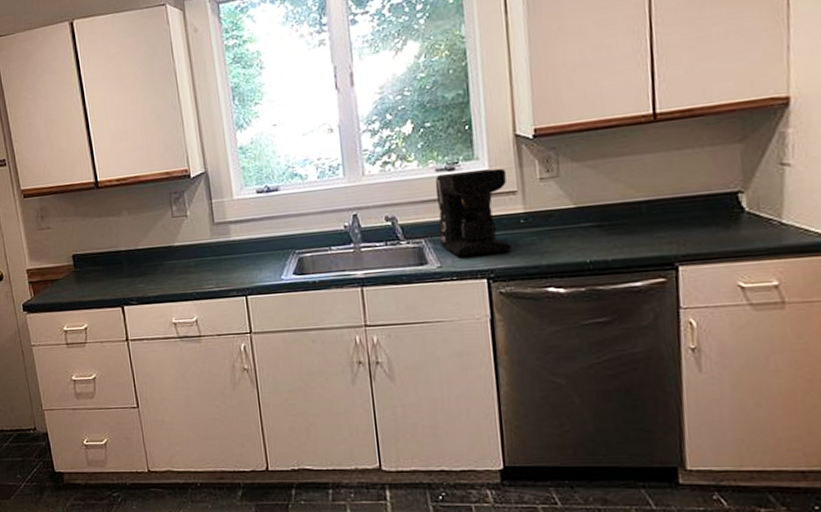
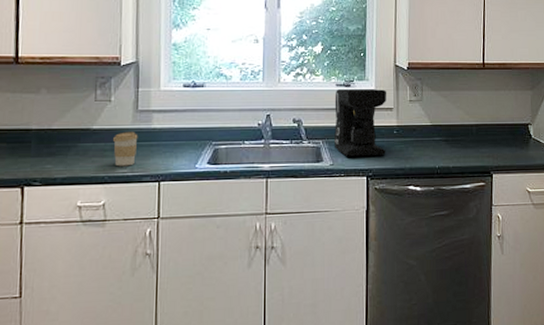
coffee cup: none [195,245,220,282] -> present [113,131,138,167]

